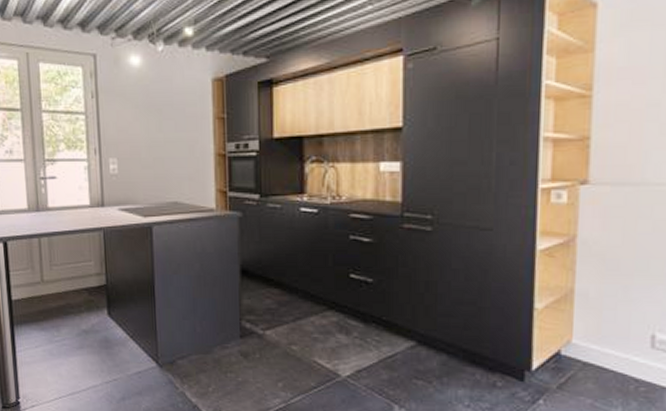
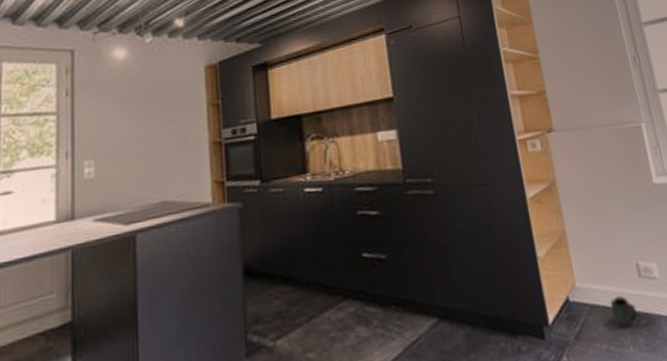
shoe: none [606,360,637,392] -> present [610,295,637,330]

